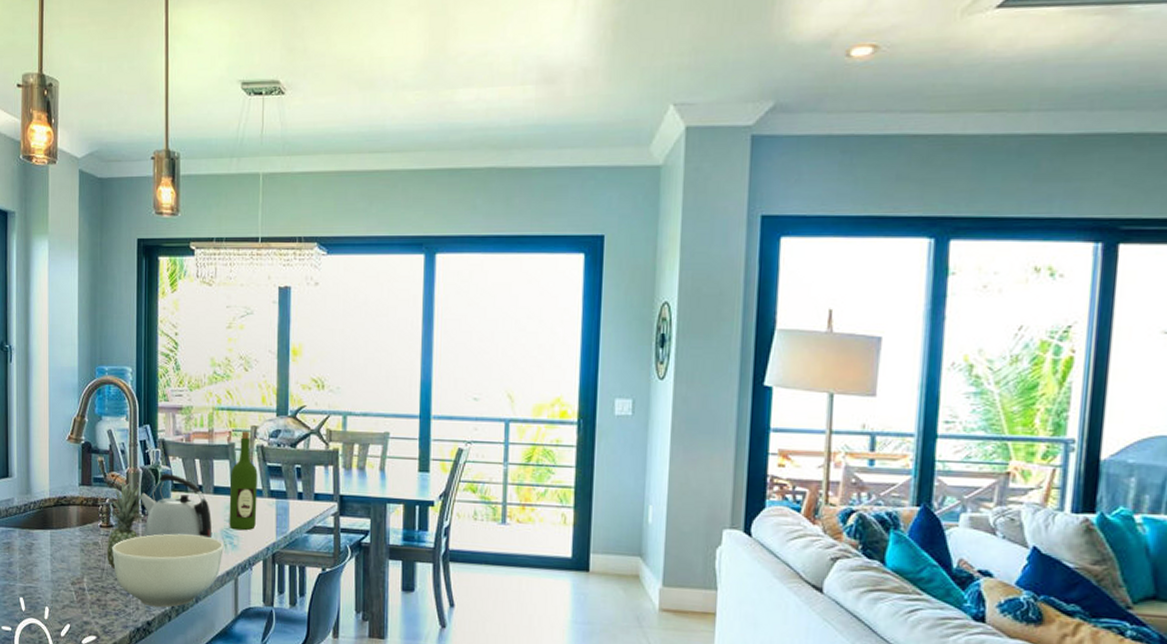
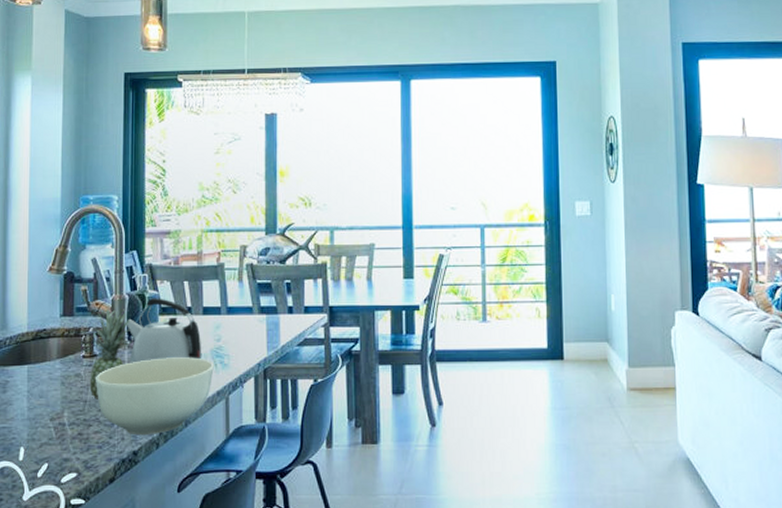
wine bottle: present [229,431,258,531] -> none [219,250,248,349]

